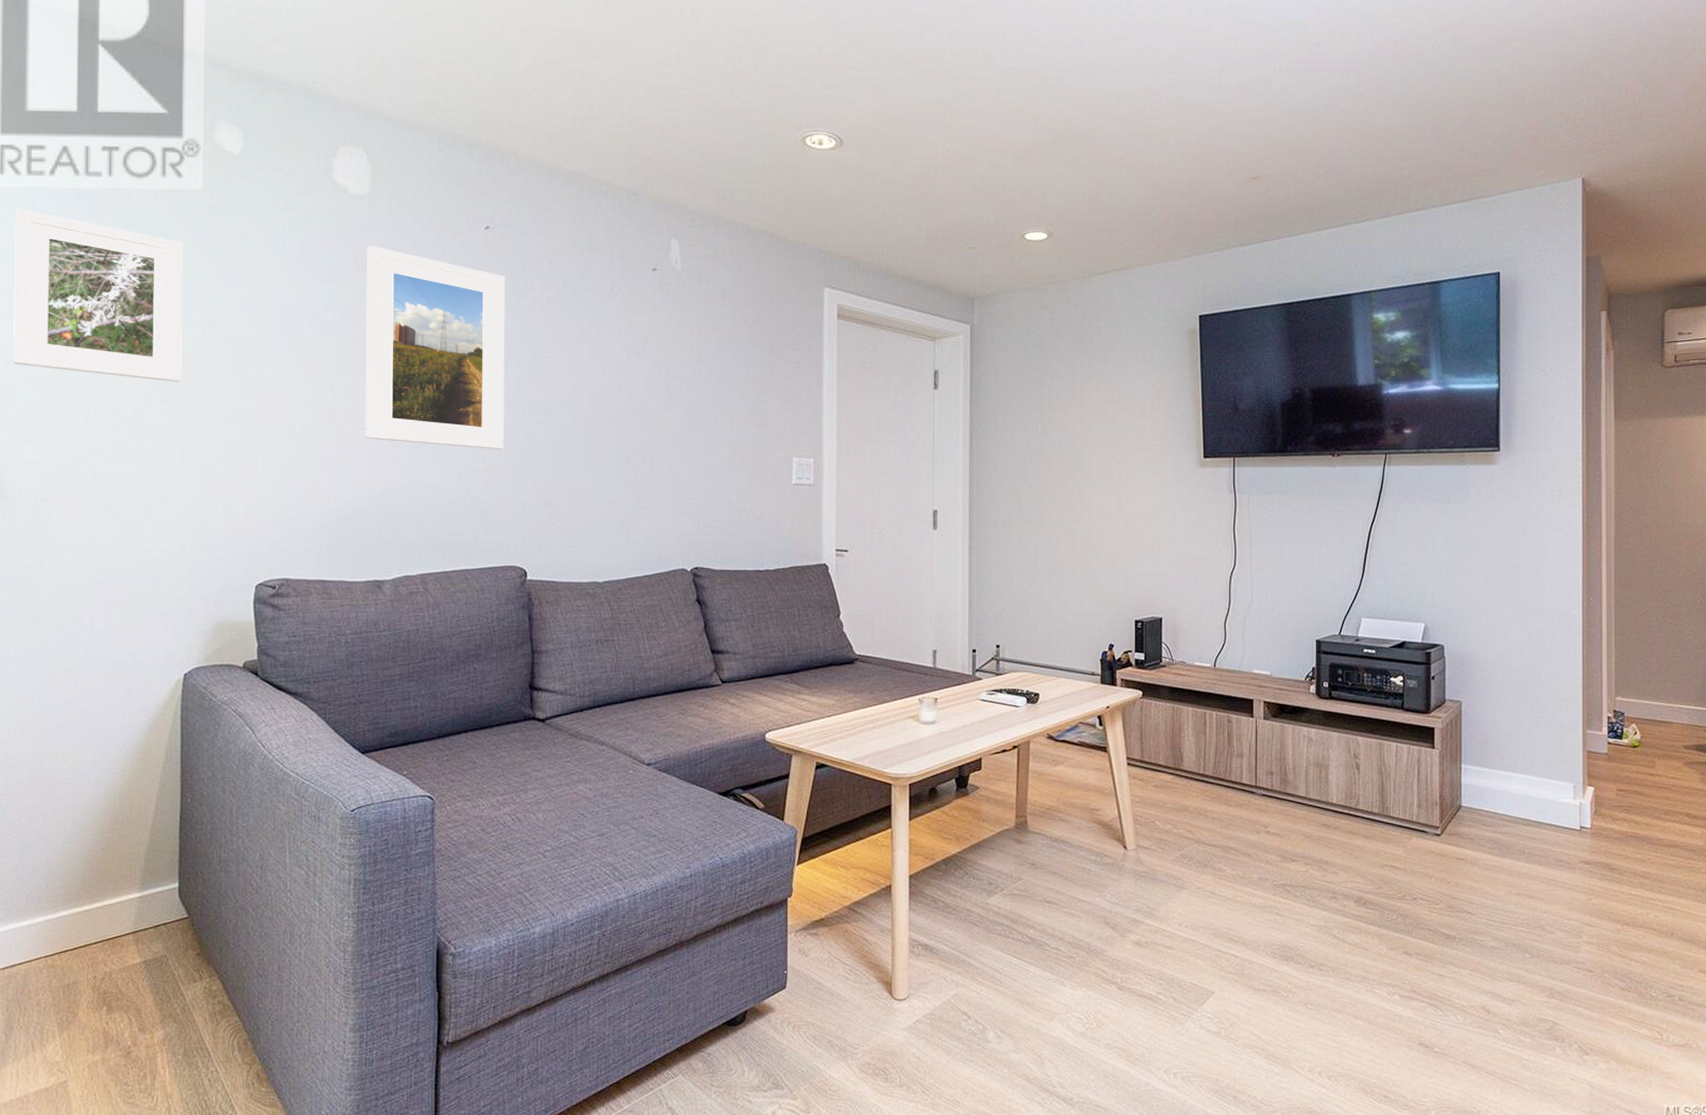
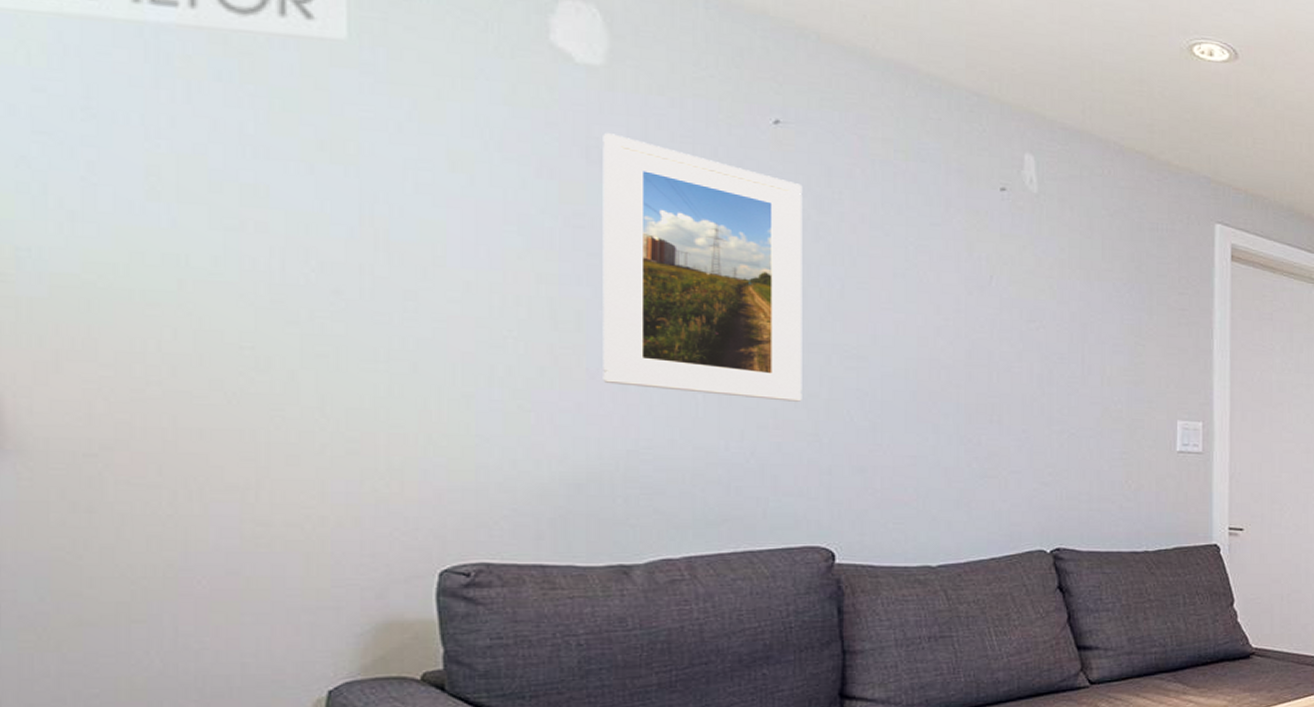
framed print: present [13,209,183,382] -> none [28,41,317,299]

